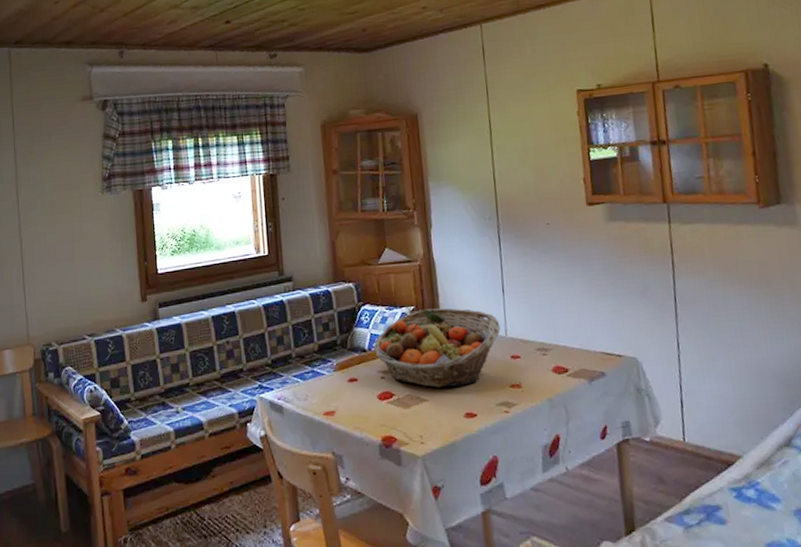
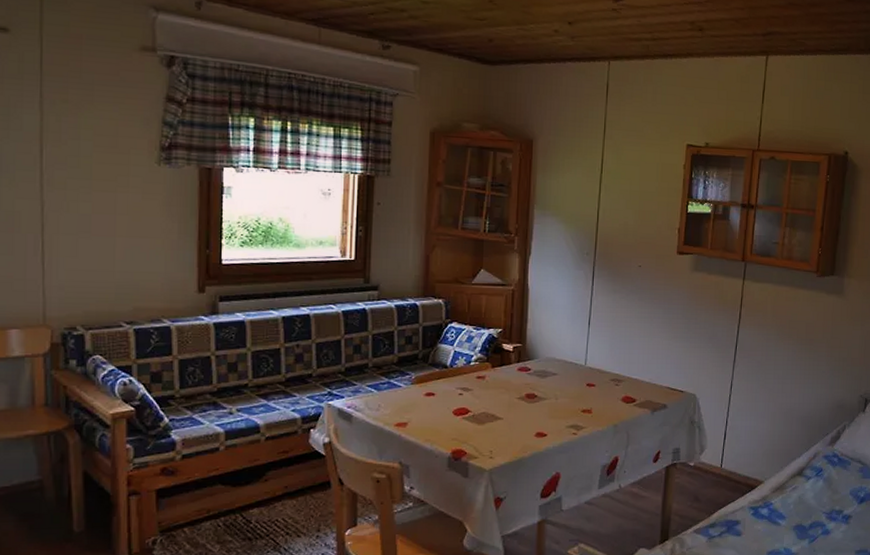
fruit basket: present [373,308,501,388] -> none [455,333,582,407]

